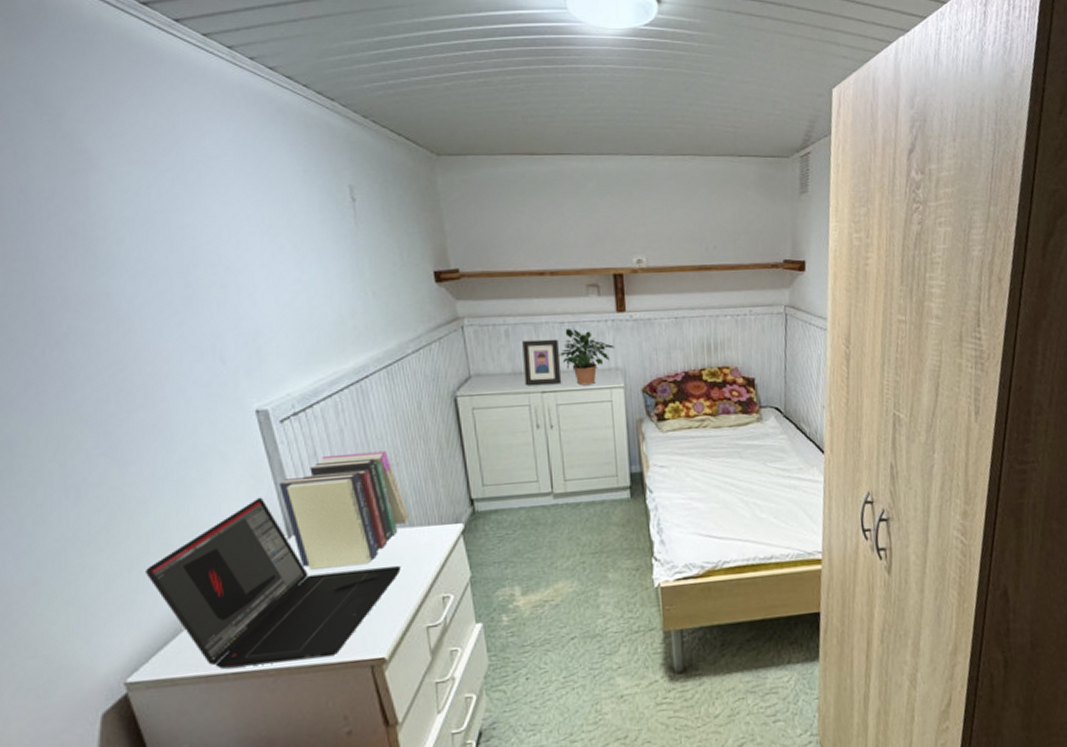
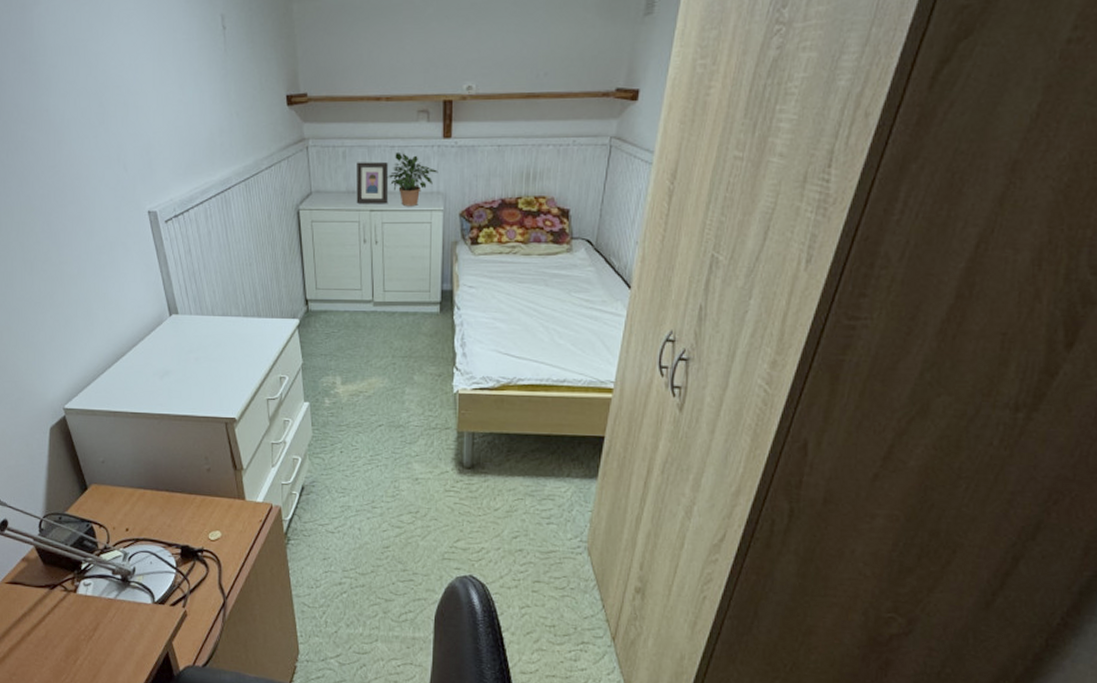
laptop: present [146,497,401,669] -> none [75,282,250,411]
books: present [279,450,409,570] -> none [164,252,258,344]

